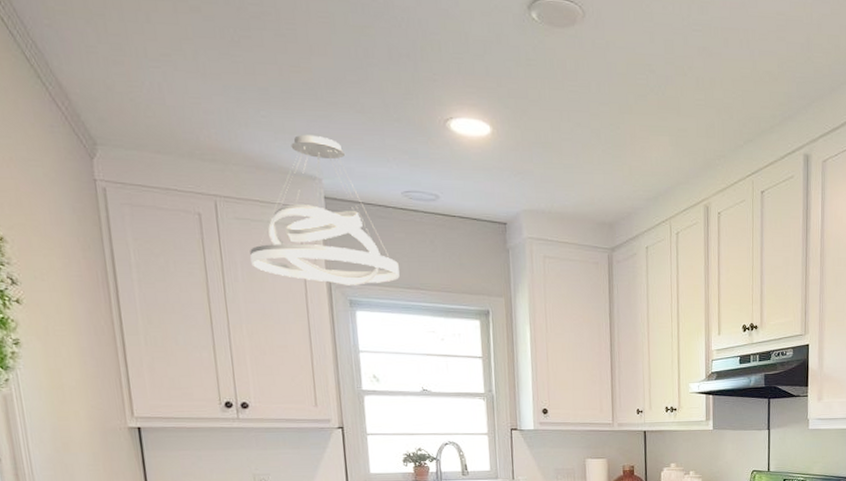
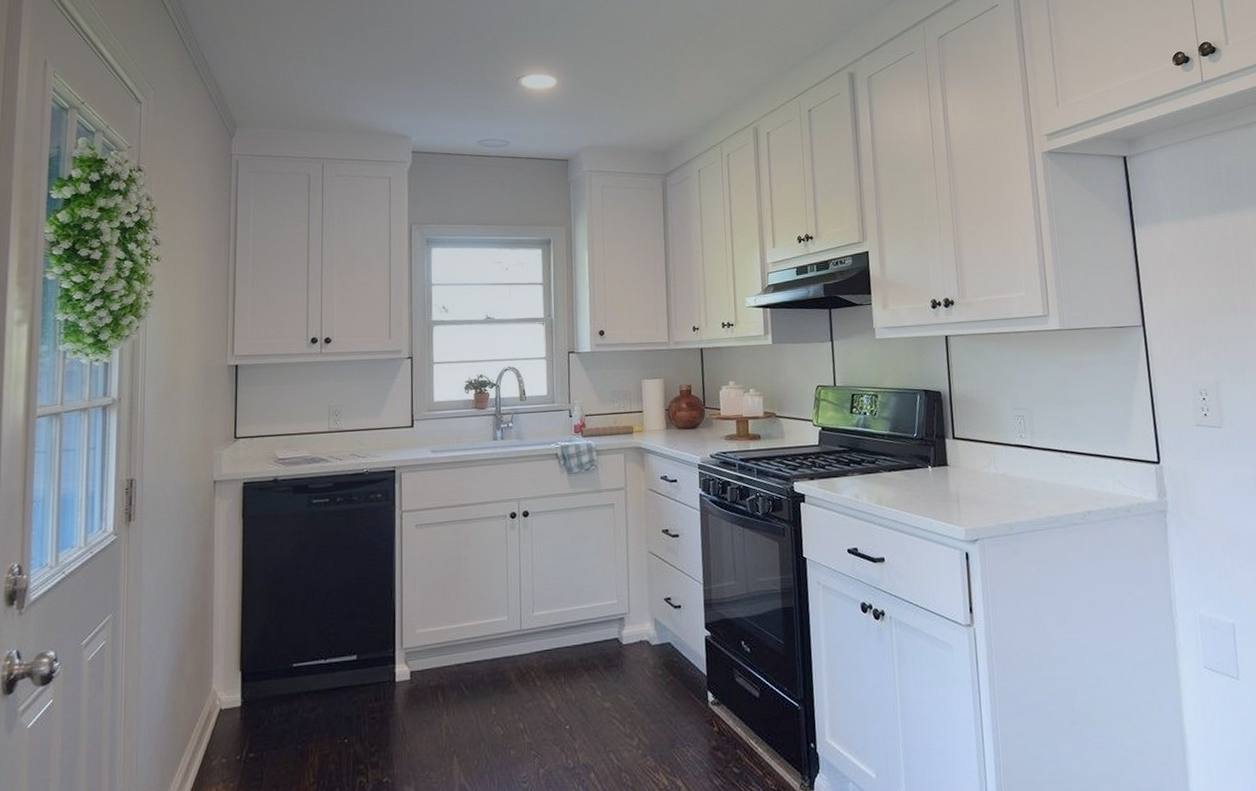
pendant light: present [250,134,400,285] -> none [346,101,472,226]

